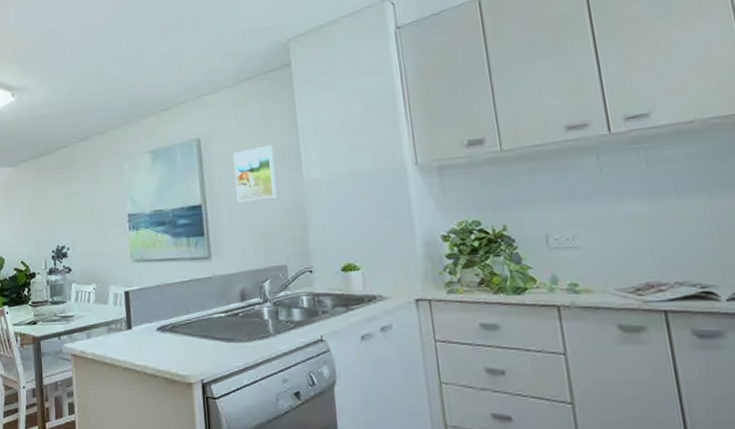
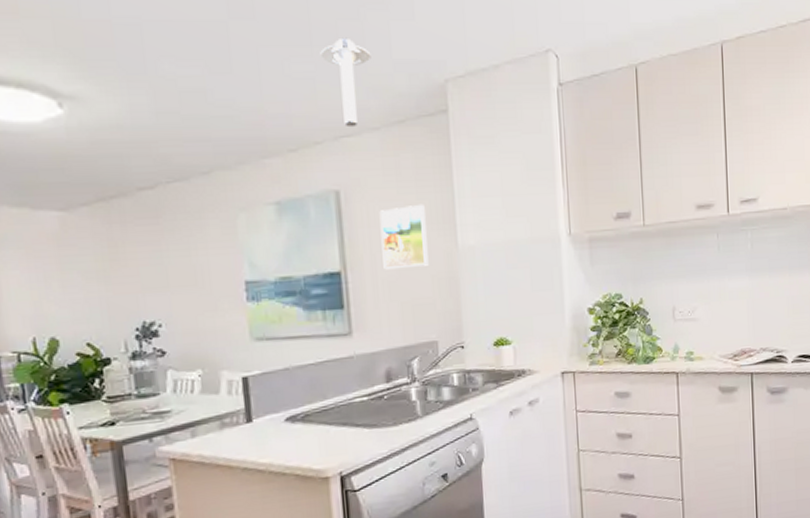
ceiling light: none [185,19,225,88] -> present [320,37,372,128]

